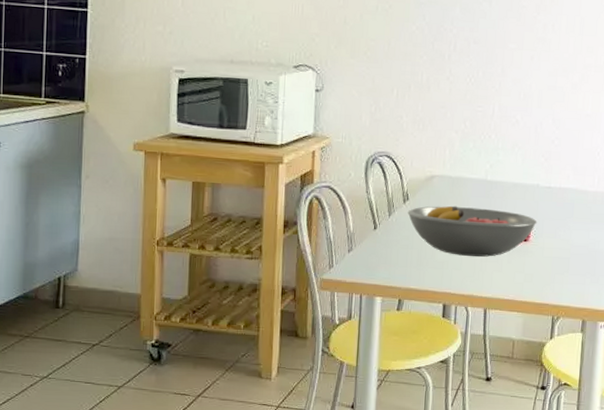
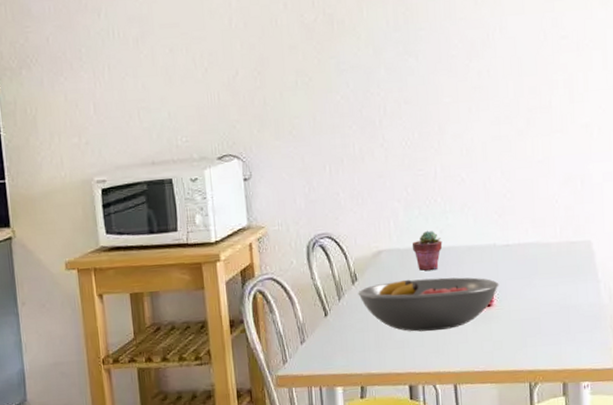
potted succulent: none [463,163,491,200] -> present [412,230,443,271]

